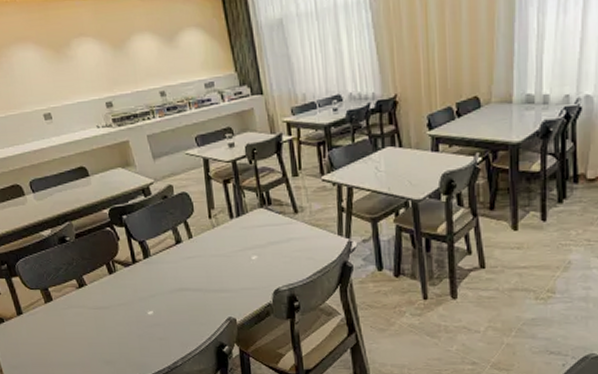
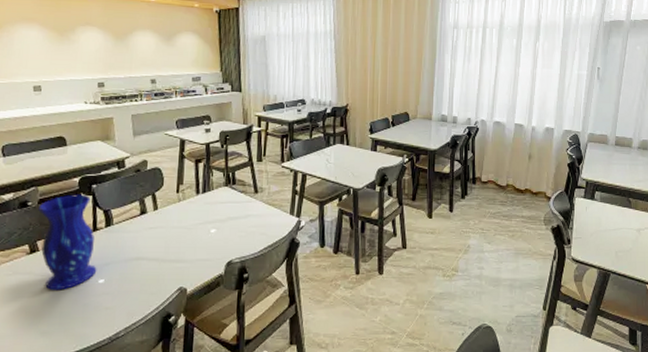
vase: none [77,226,144,323] -> present [38,194,97,290]

